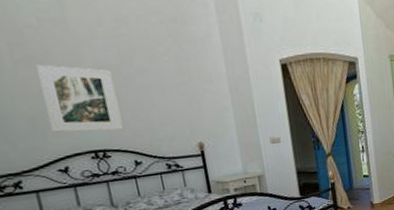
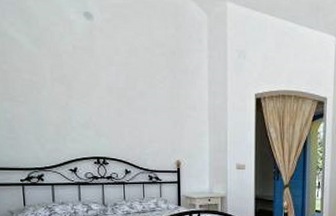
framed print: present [36,64,124,132] -> none [67,83,121,143]

